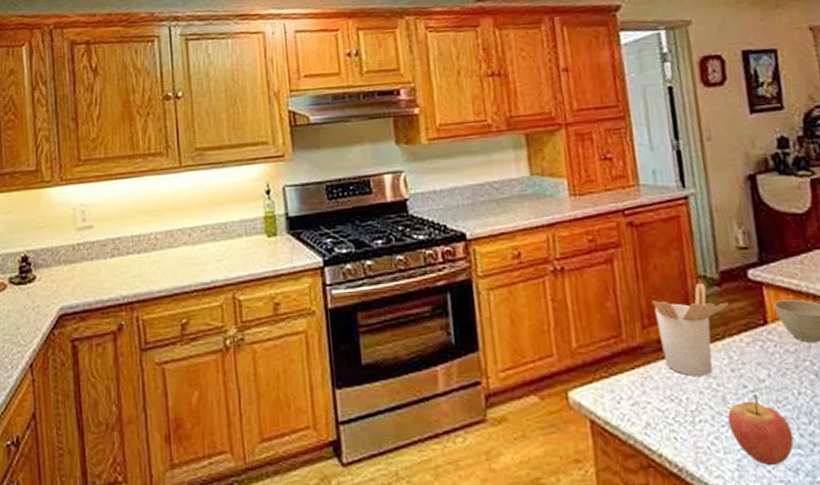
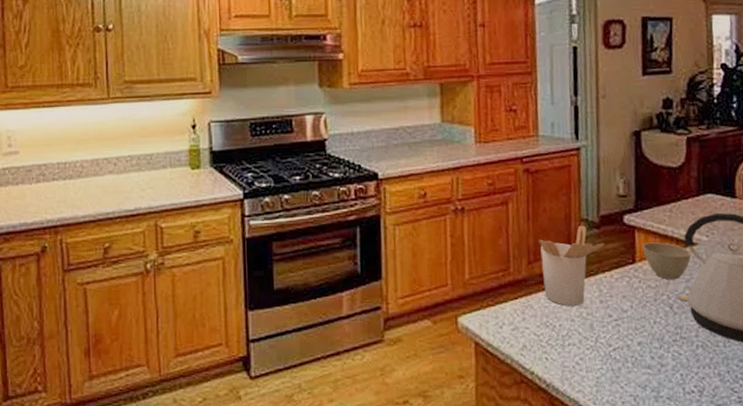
fruit: present [727,394,794,466] -> none [593,322,646,383]

